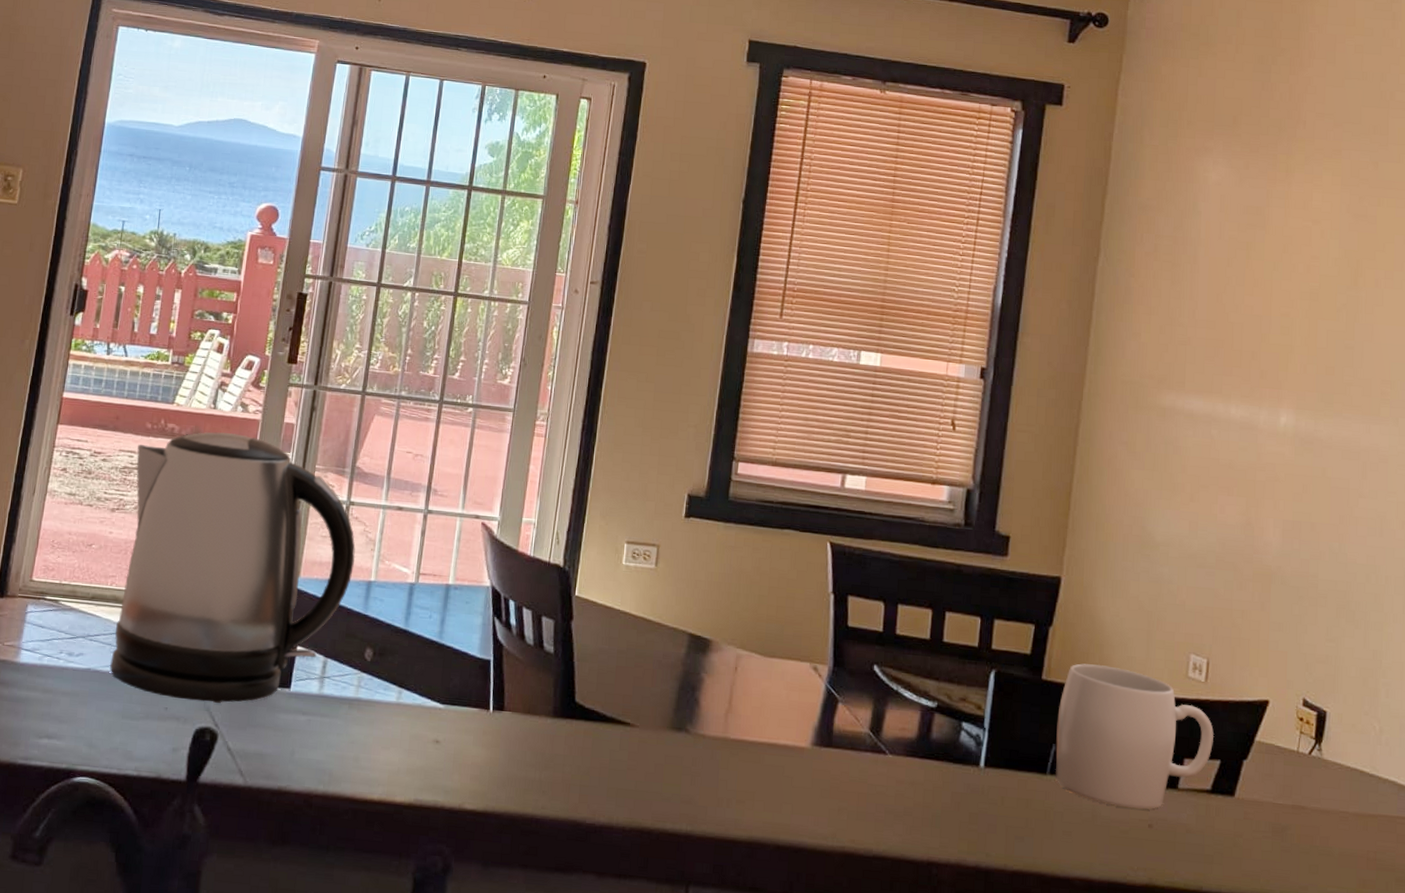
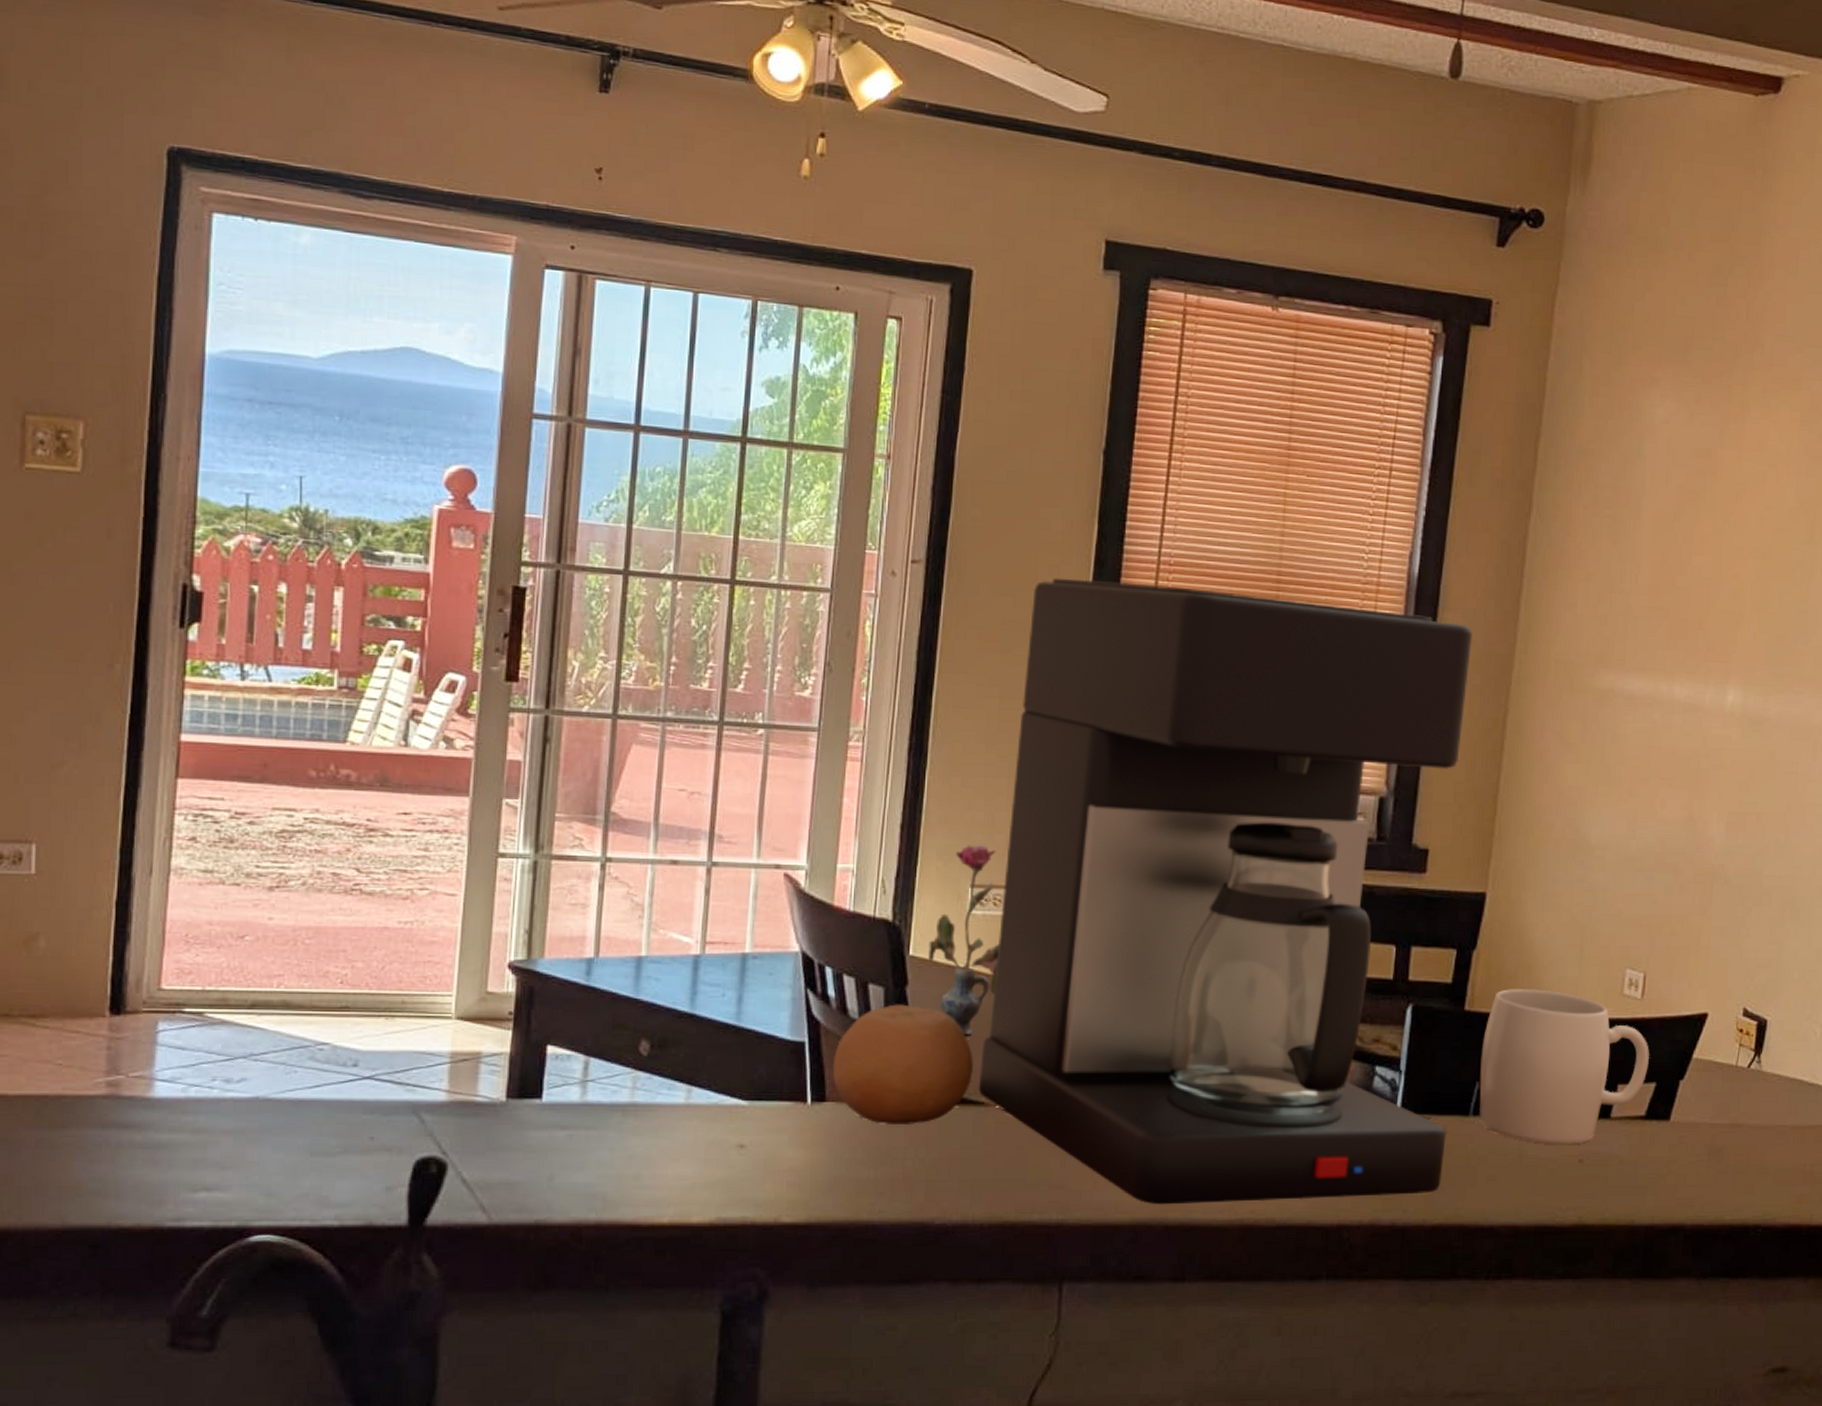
kettle: present [109,432,356,703] -> none [285,777,619,1125]
fruit: none [510,635,623,737] -> present [832,1004,973,1126]
vase: none [590,508,648,665] -> present [928,844,1000,1034]
coffee maker: none [625,298,1048,841] -> present [978,577,1472,1205]

